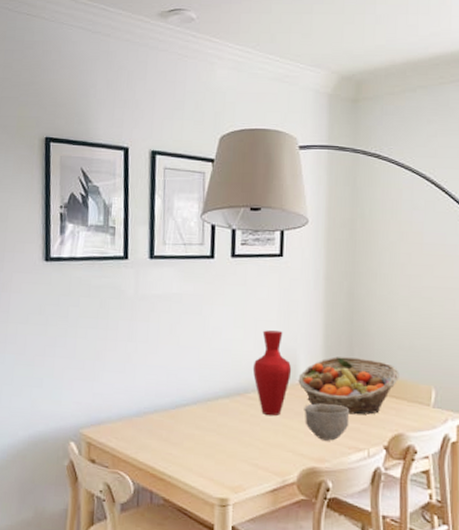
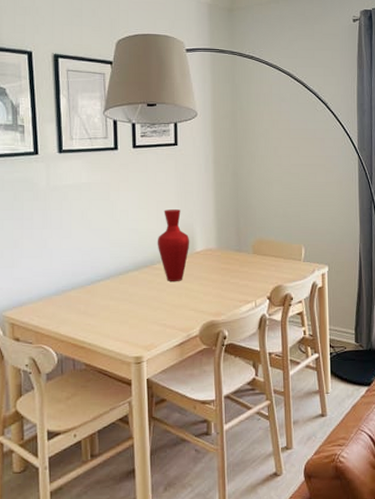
fruit basket: present [298,356,399,415] -> none [196,226,277,274]
bowl: present [304,403,350,441] -> none [202,267,239,298]

